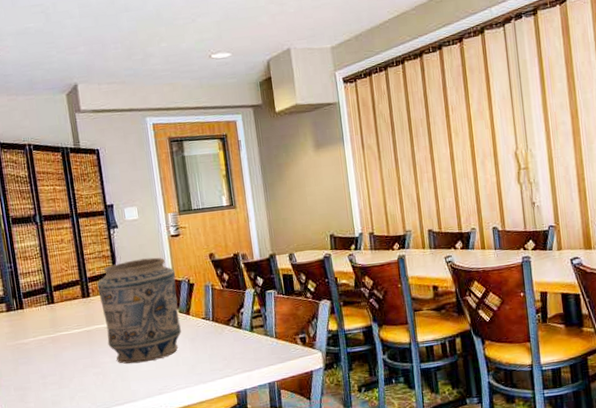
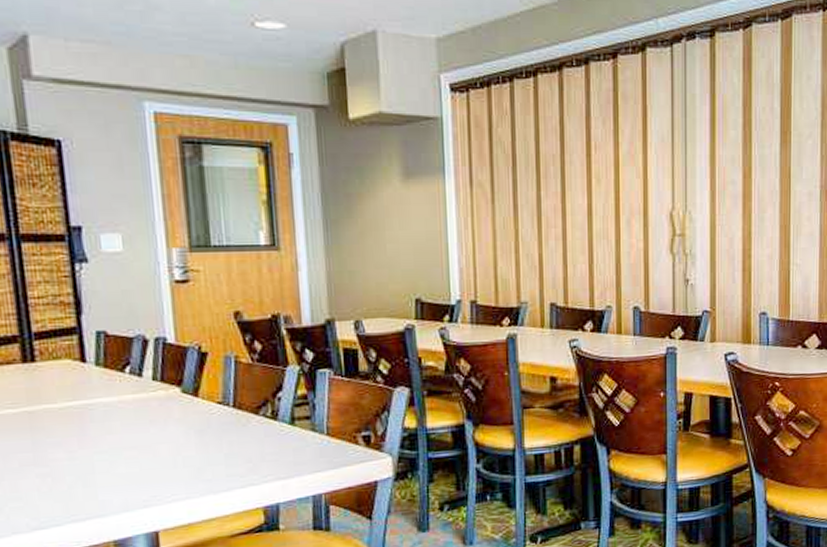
vase: present [97,257,181,364] -> none [48,310,184,463]

